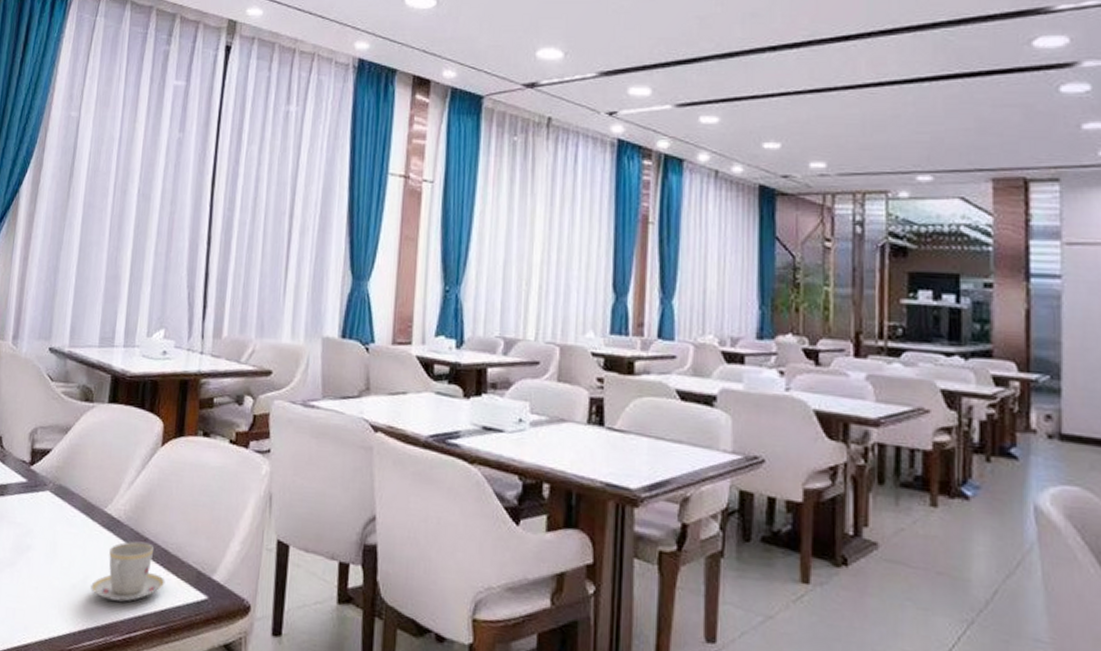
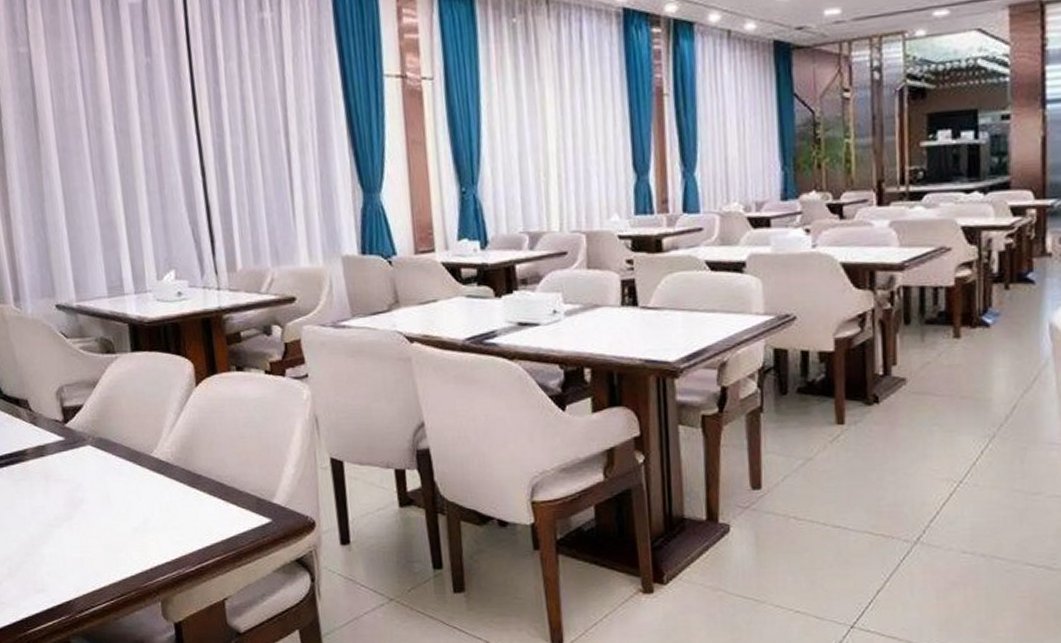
teacup: present [90,541,165,602] -> none [153,479,227,537]

